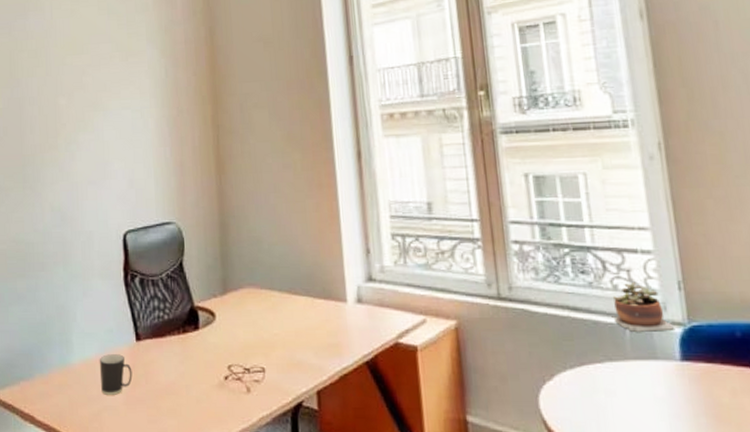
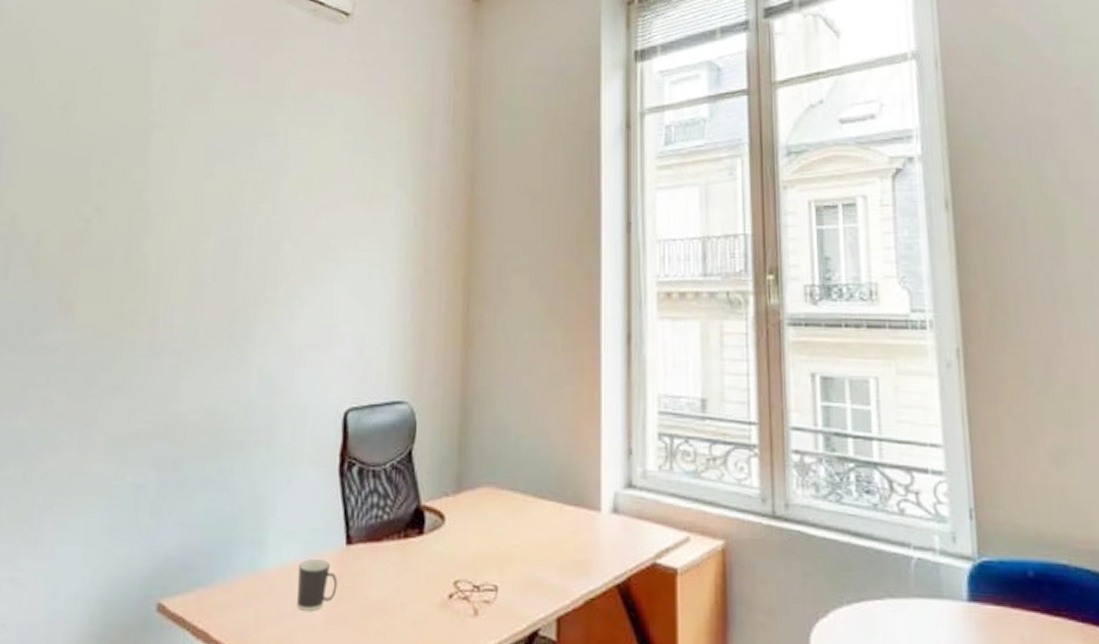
succulent plant: present [611,281,675,332] -> none [896,506,964,566]

